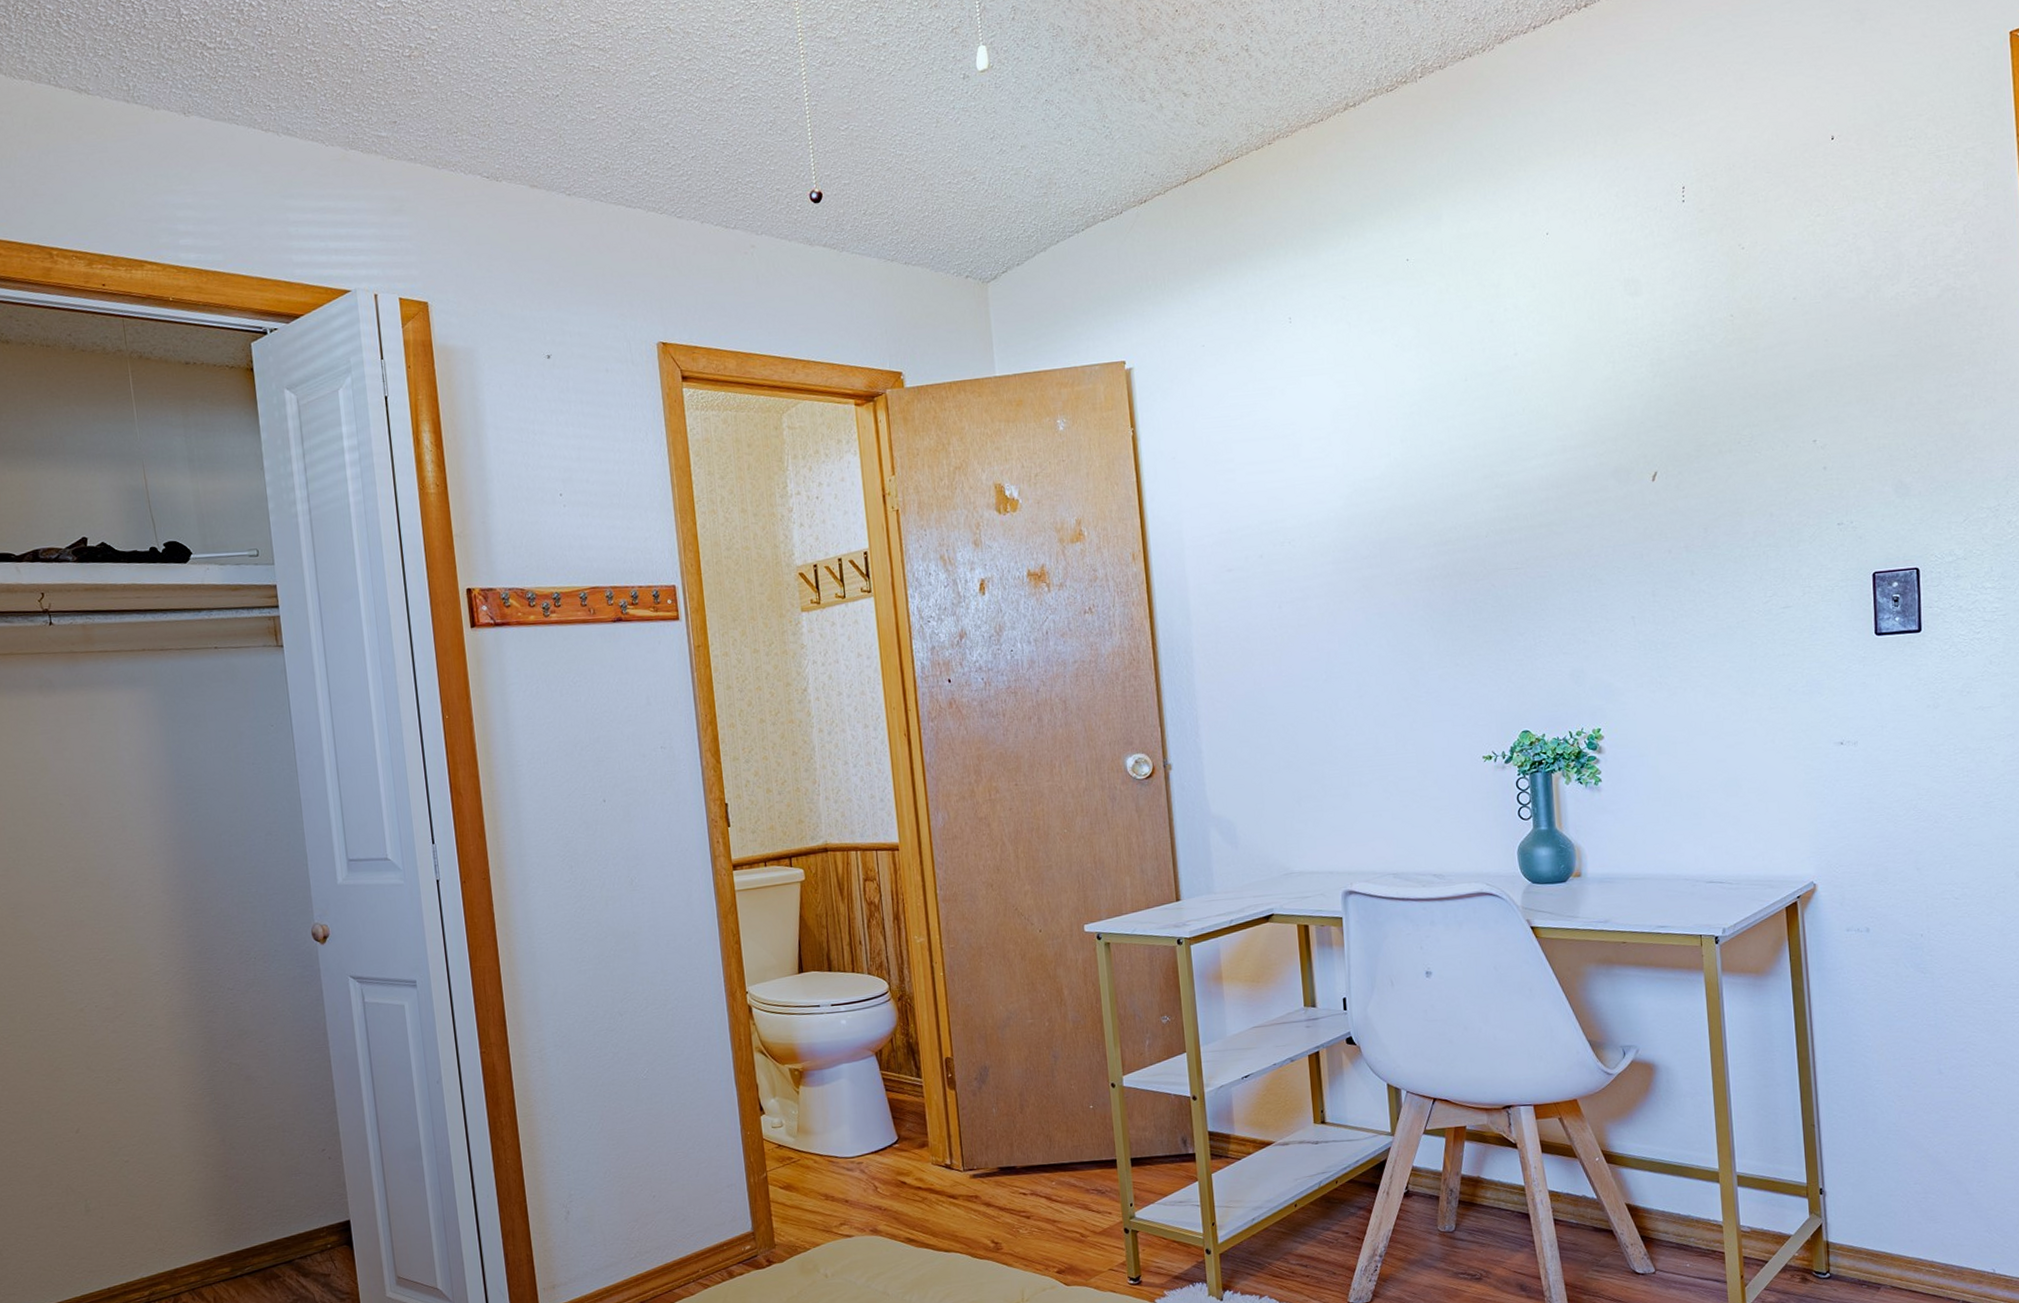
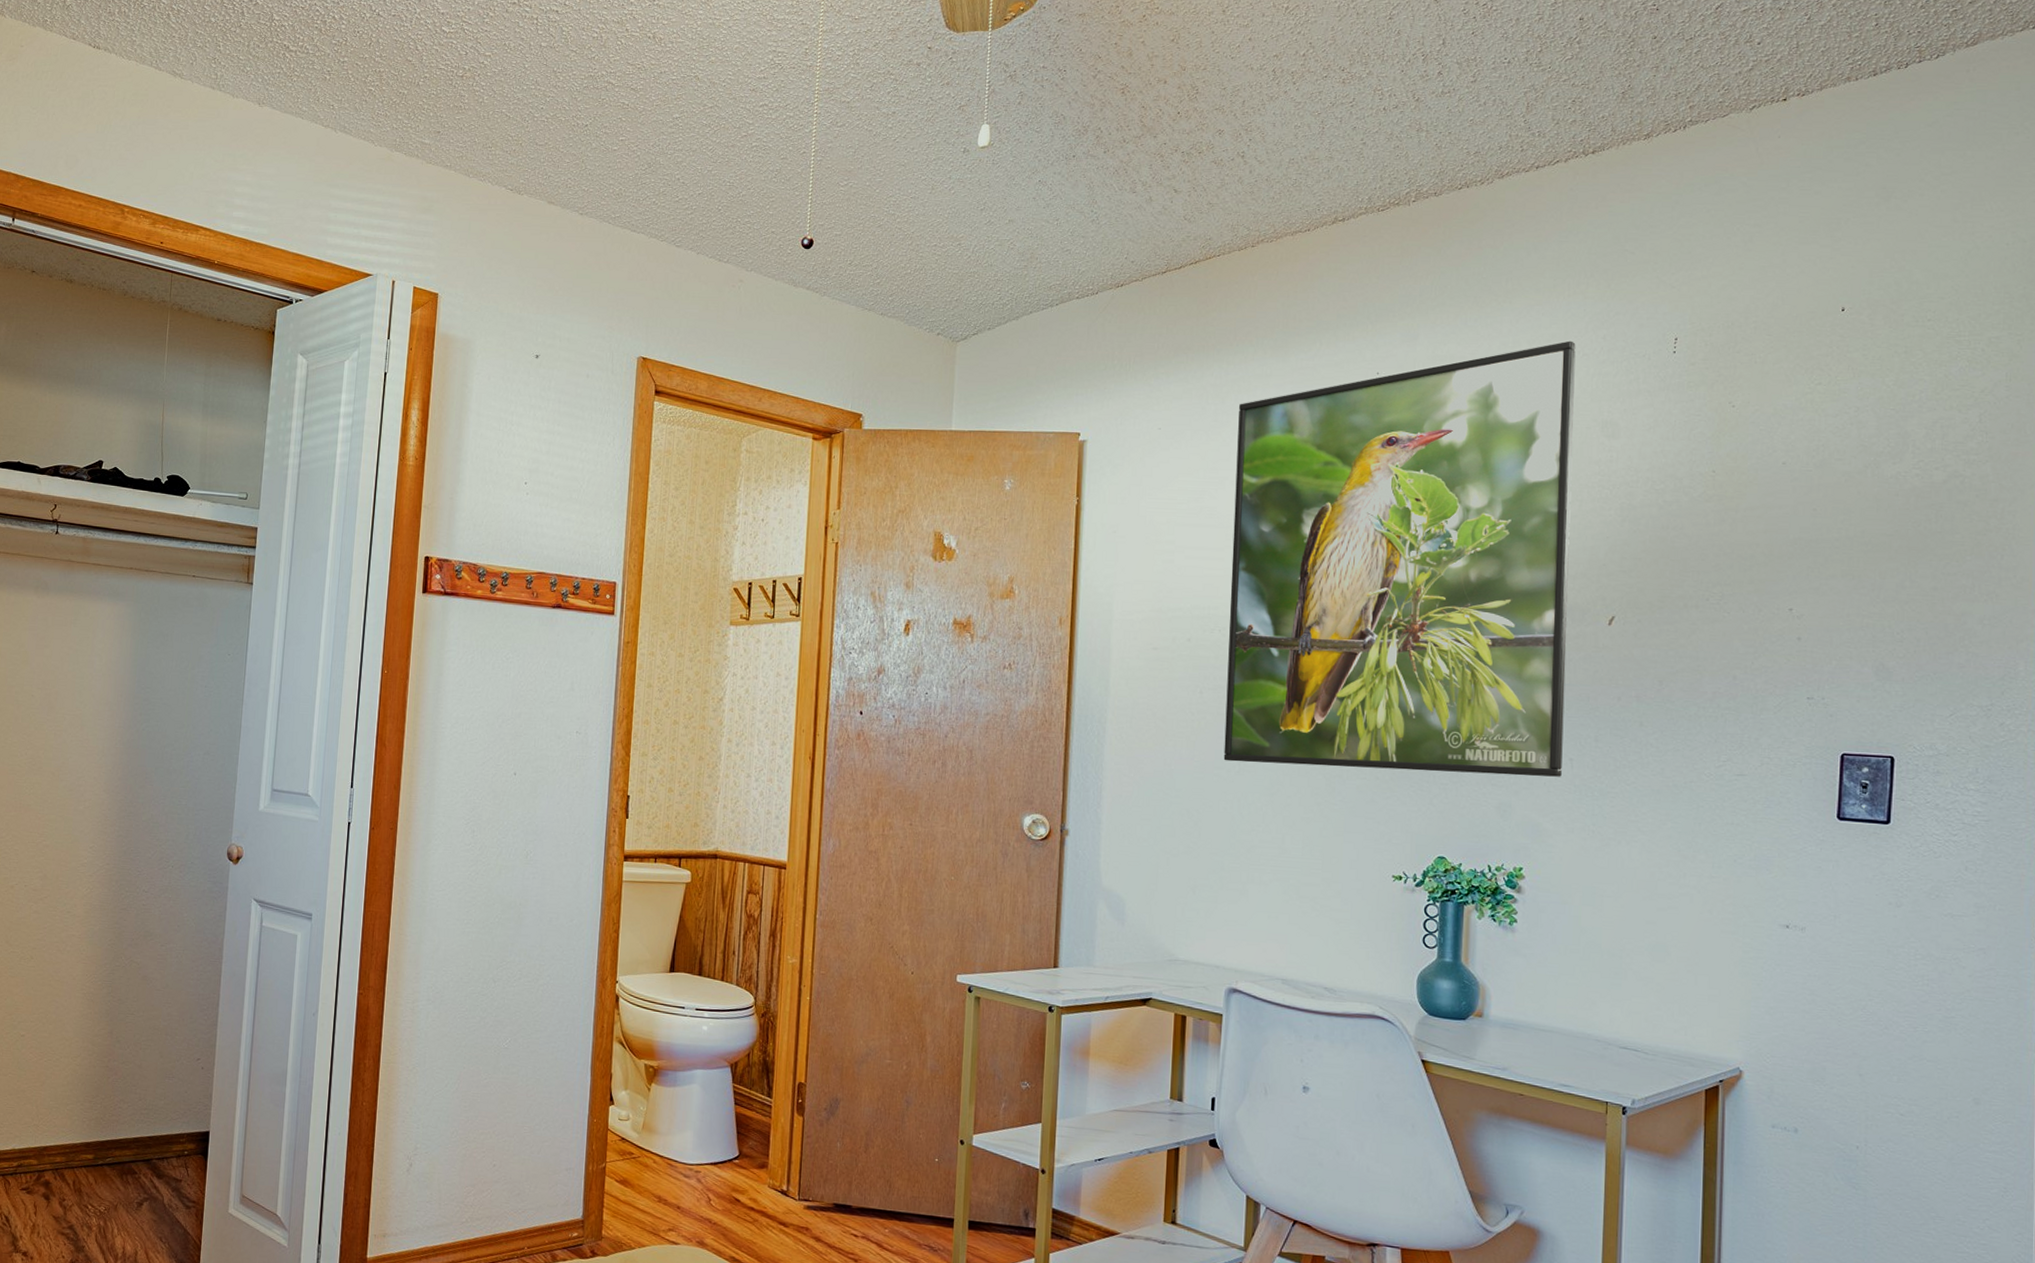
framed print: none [1278,202,1626,671] -> present [1223,340,1576,777]

